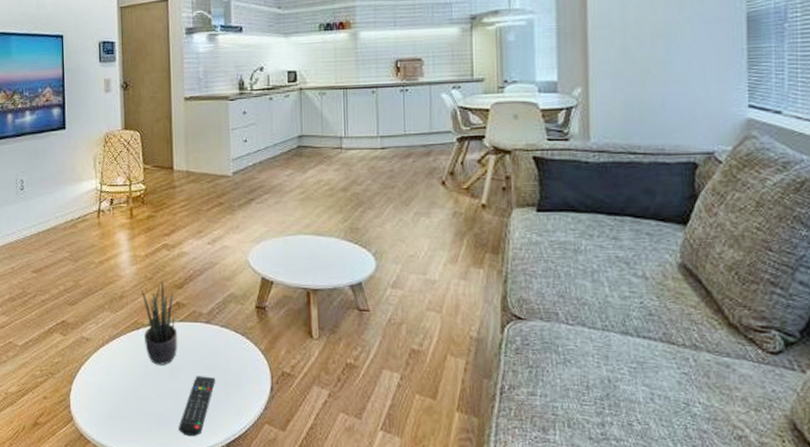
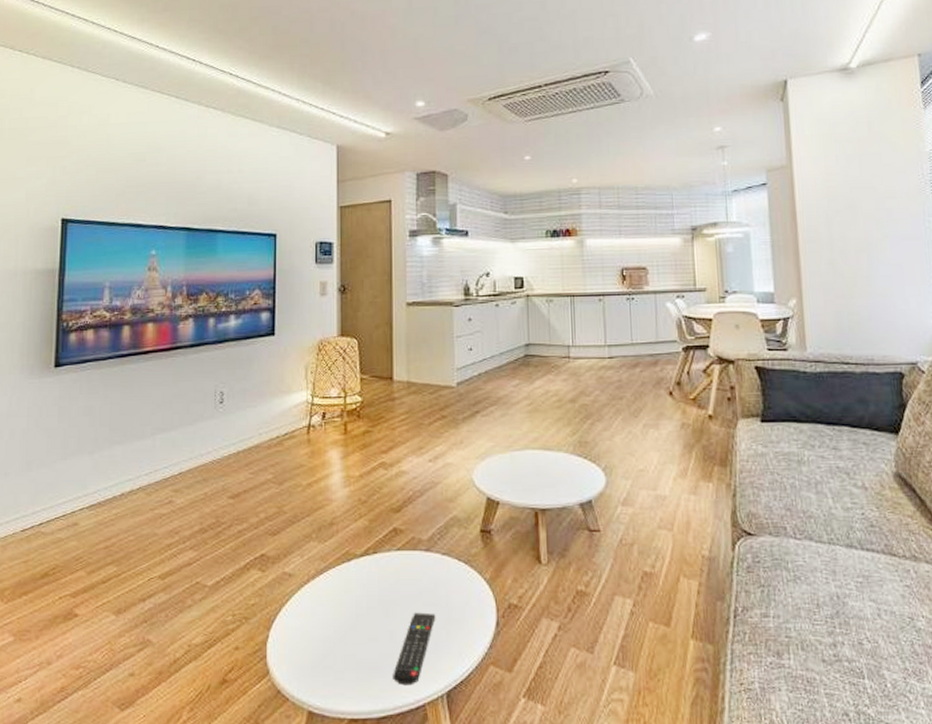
potted plant: present [142,281,178,365] -> none [355,505,394,602]

